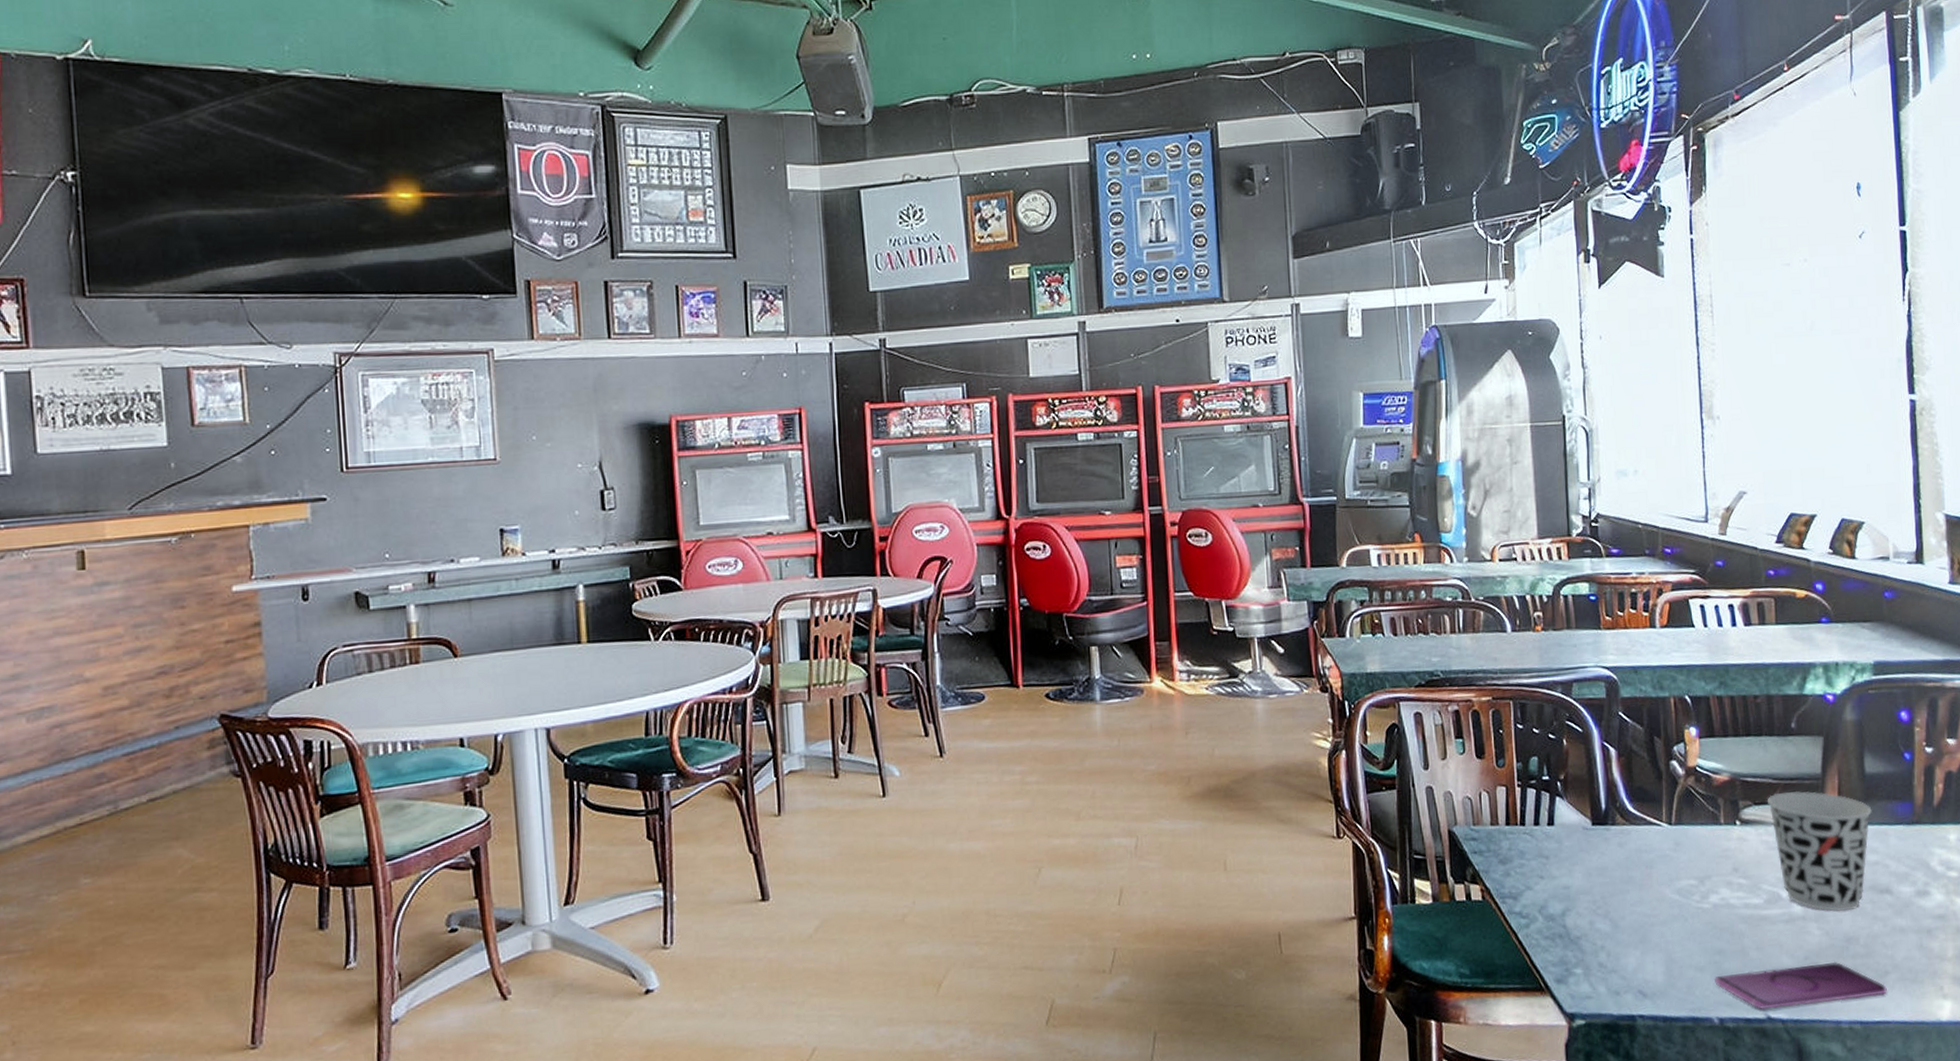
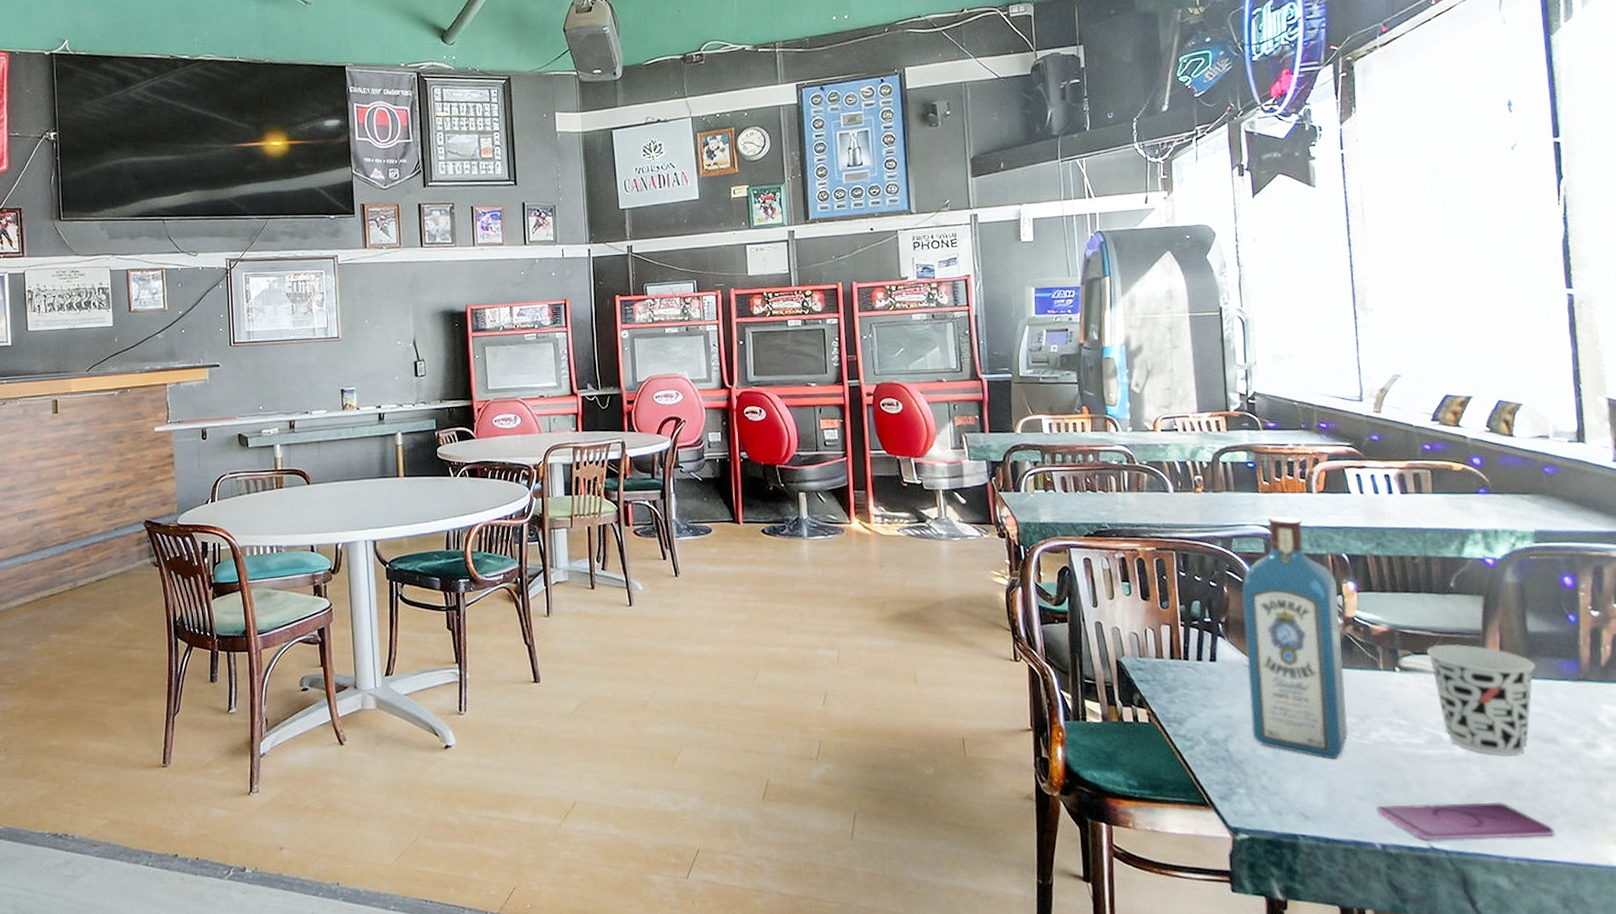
liquor: none [1582,654,1689,928] -> present [1242,516,1349,760]

